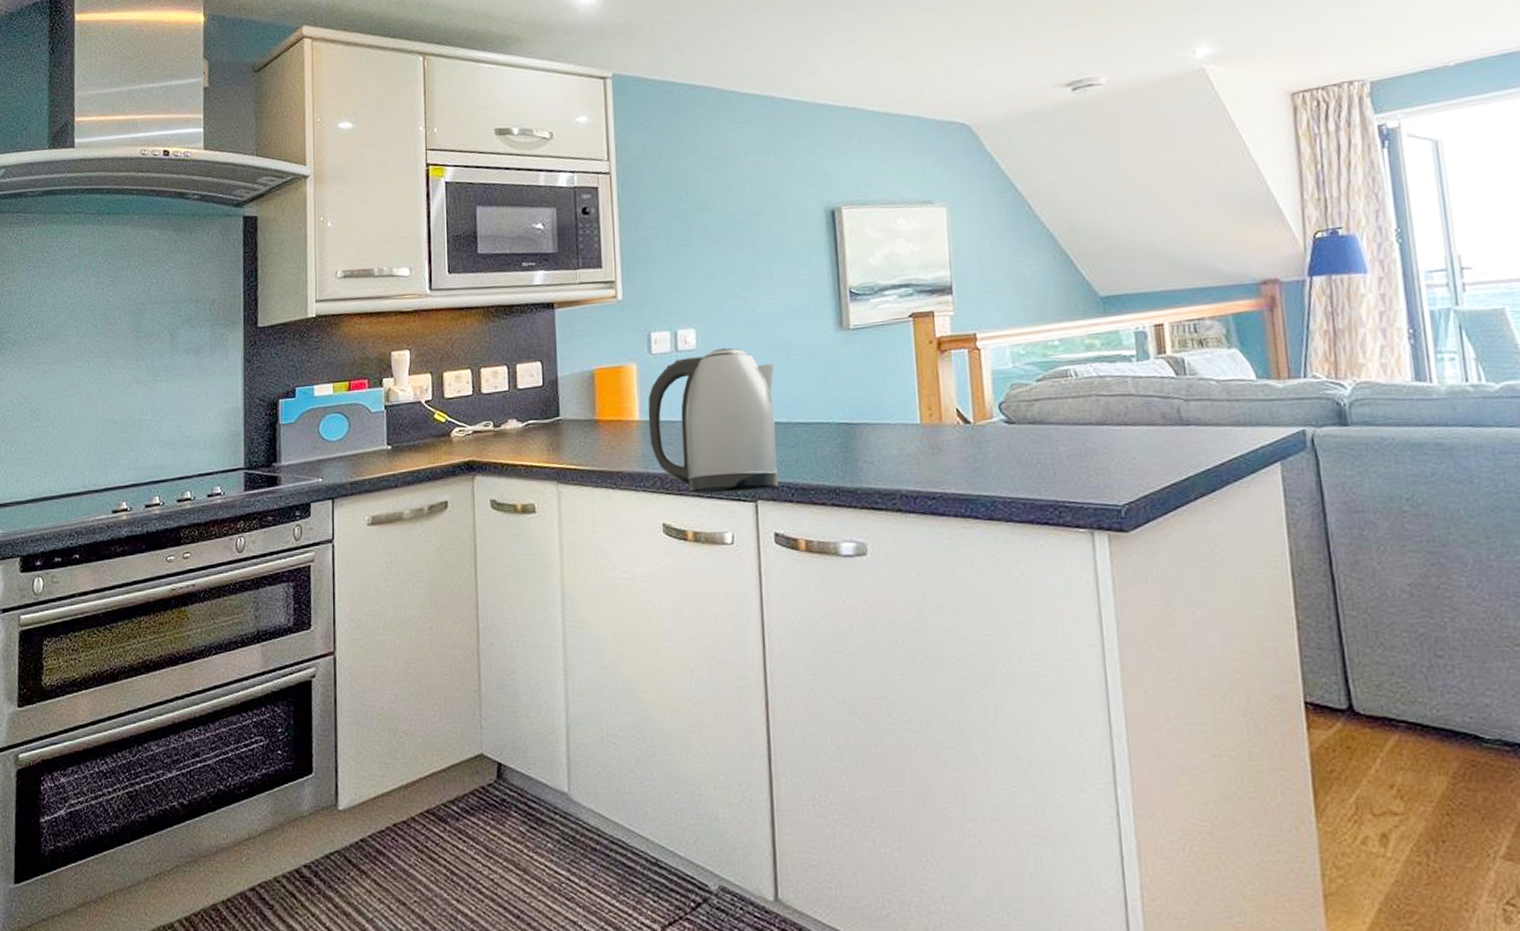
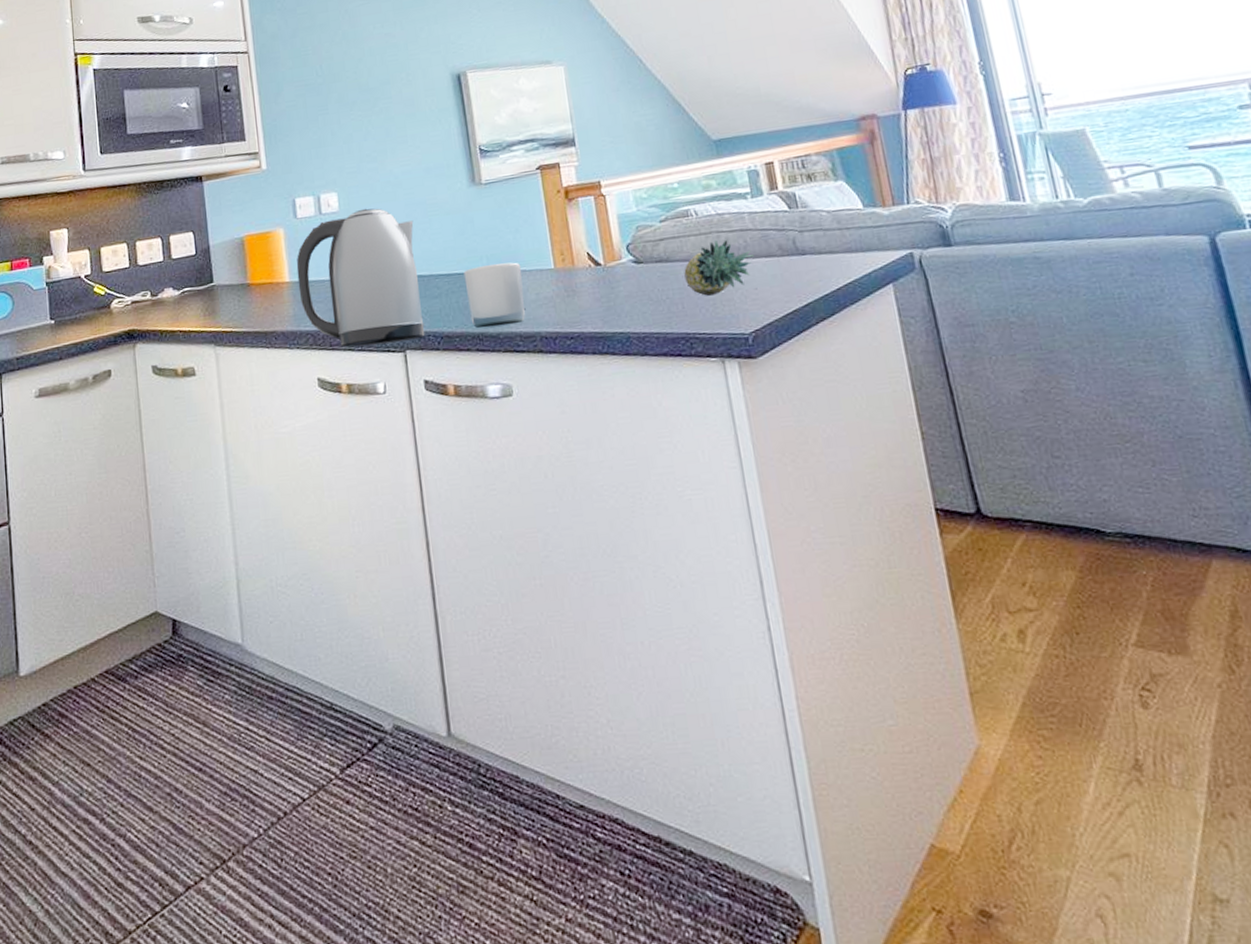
mug: none [823,414,887,482] -> present [463,262,526,329]
fruit: none [1058,403,1136,463] -> present [684,239,755,296]

